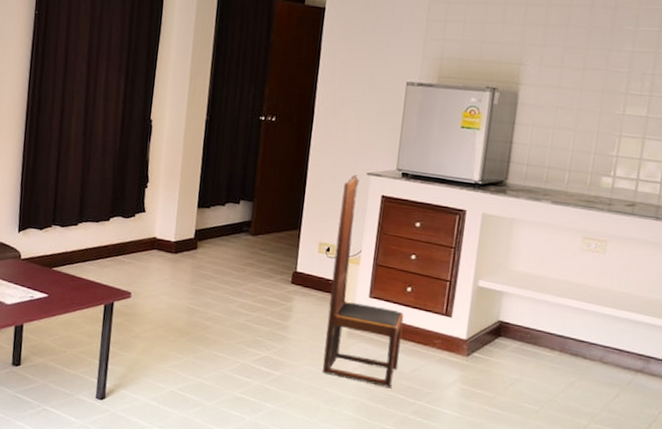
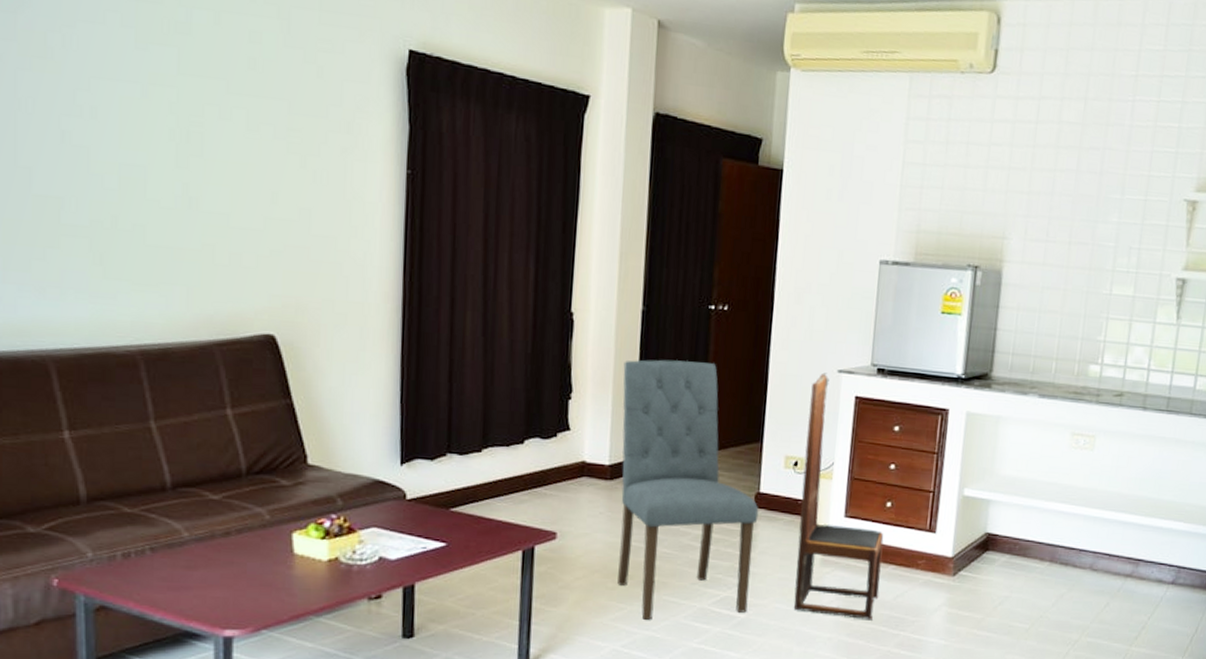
dining chair: none [177,158,296,371] -> present [618,359,759,620]

